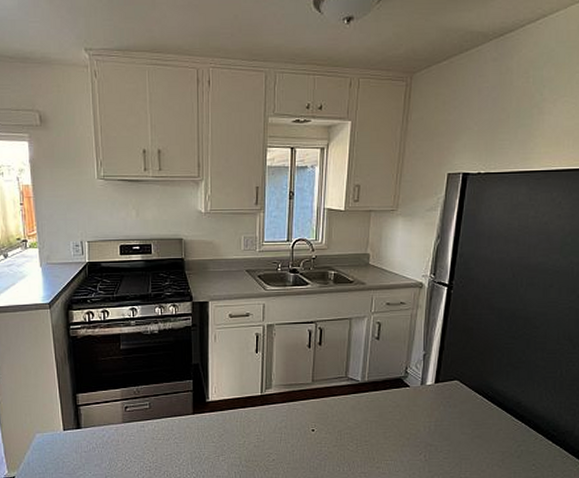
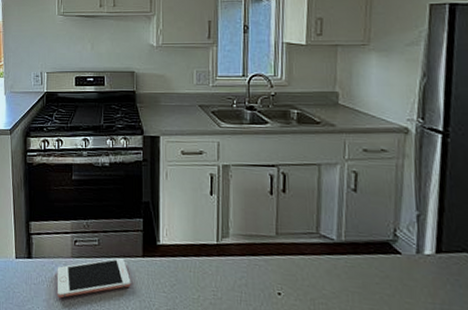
cell phone: none [108,418,182,461] -> present [57,258,131,298]

